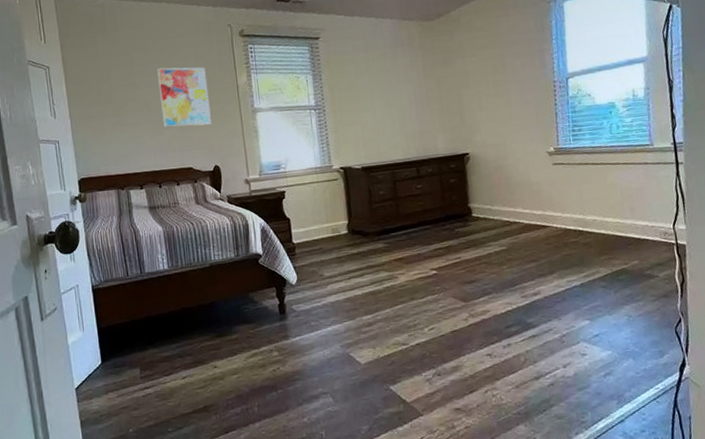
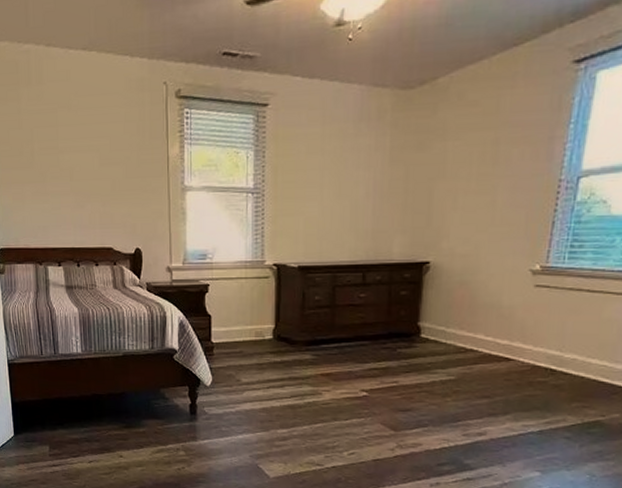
wall art: present [157,67,212,128] -> none [82,130,136,202]

